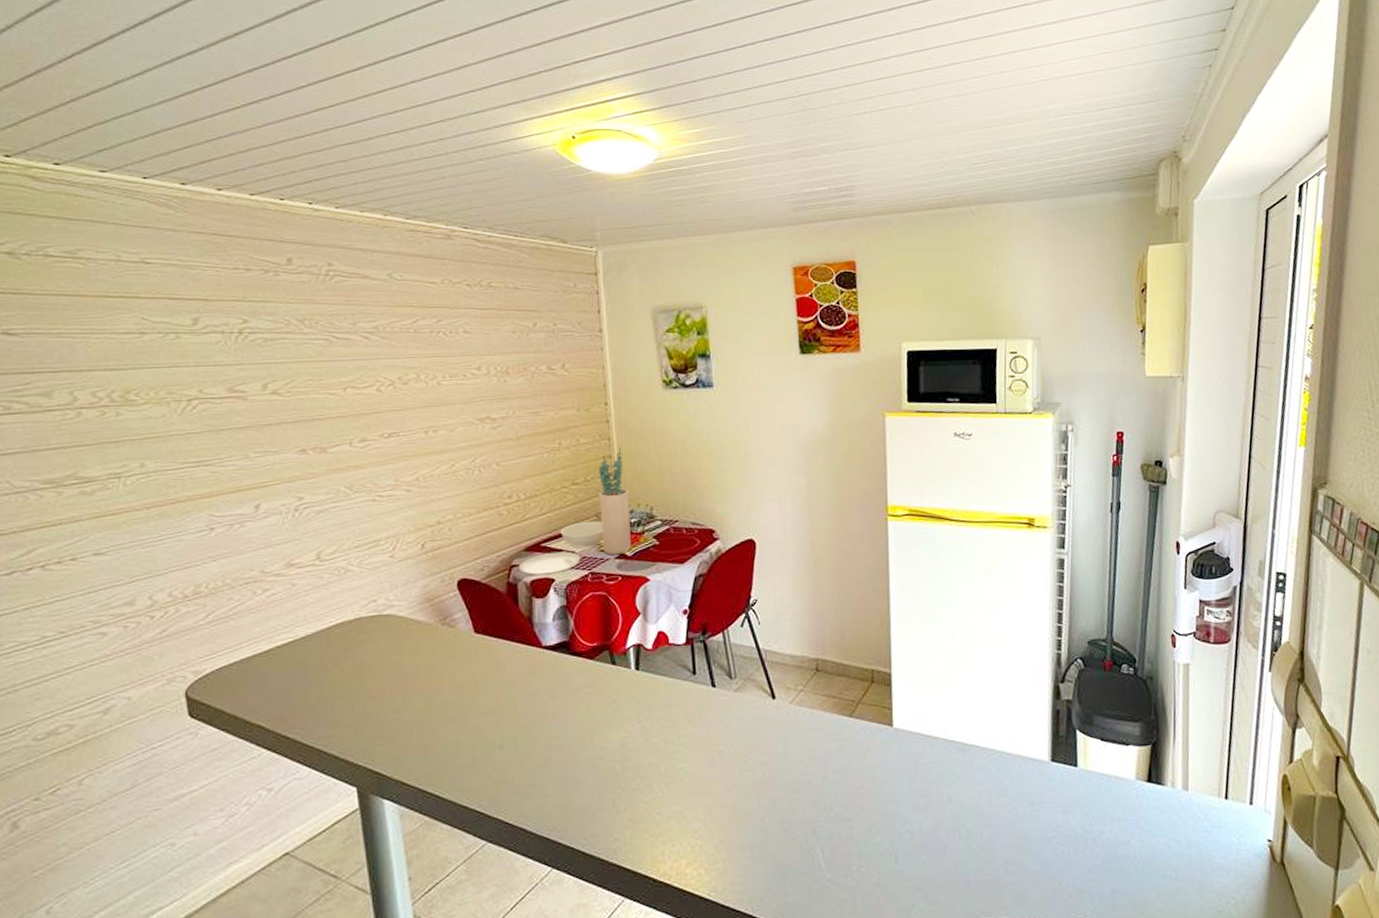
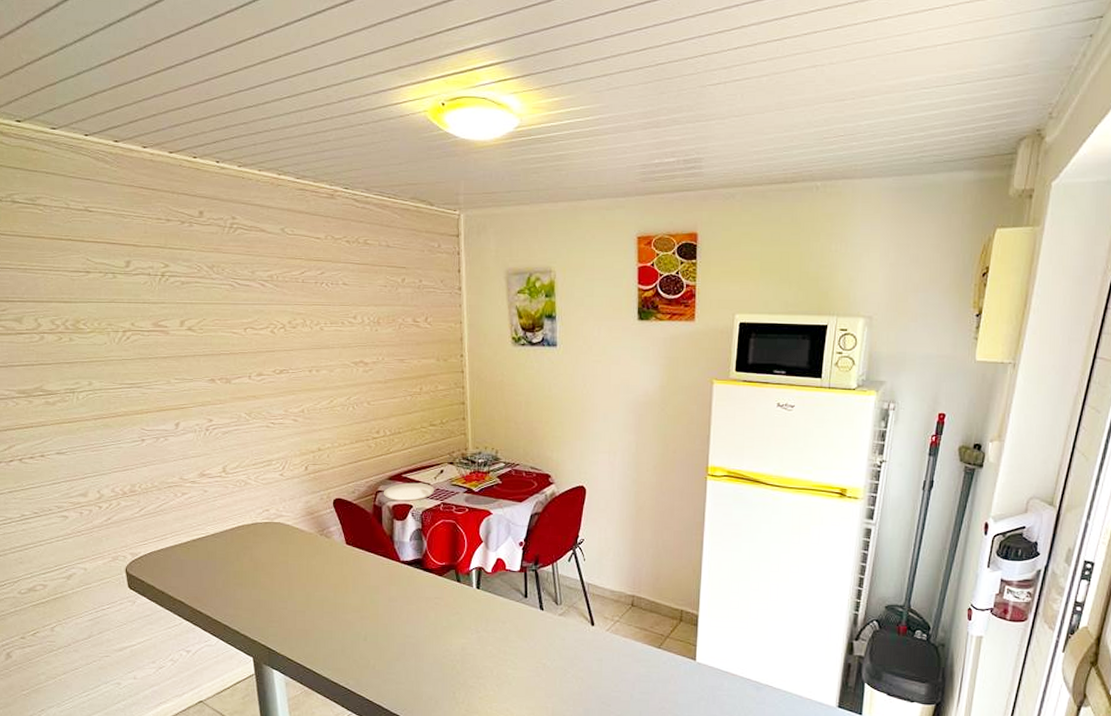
bowl: present [560,521,603,549] -> none [418,458,454,482]
vase: present [599,447,632,556] -> none [452,395,479,490]

